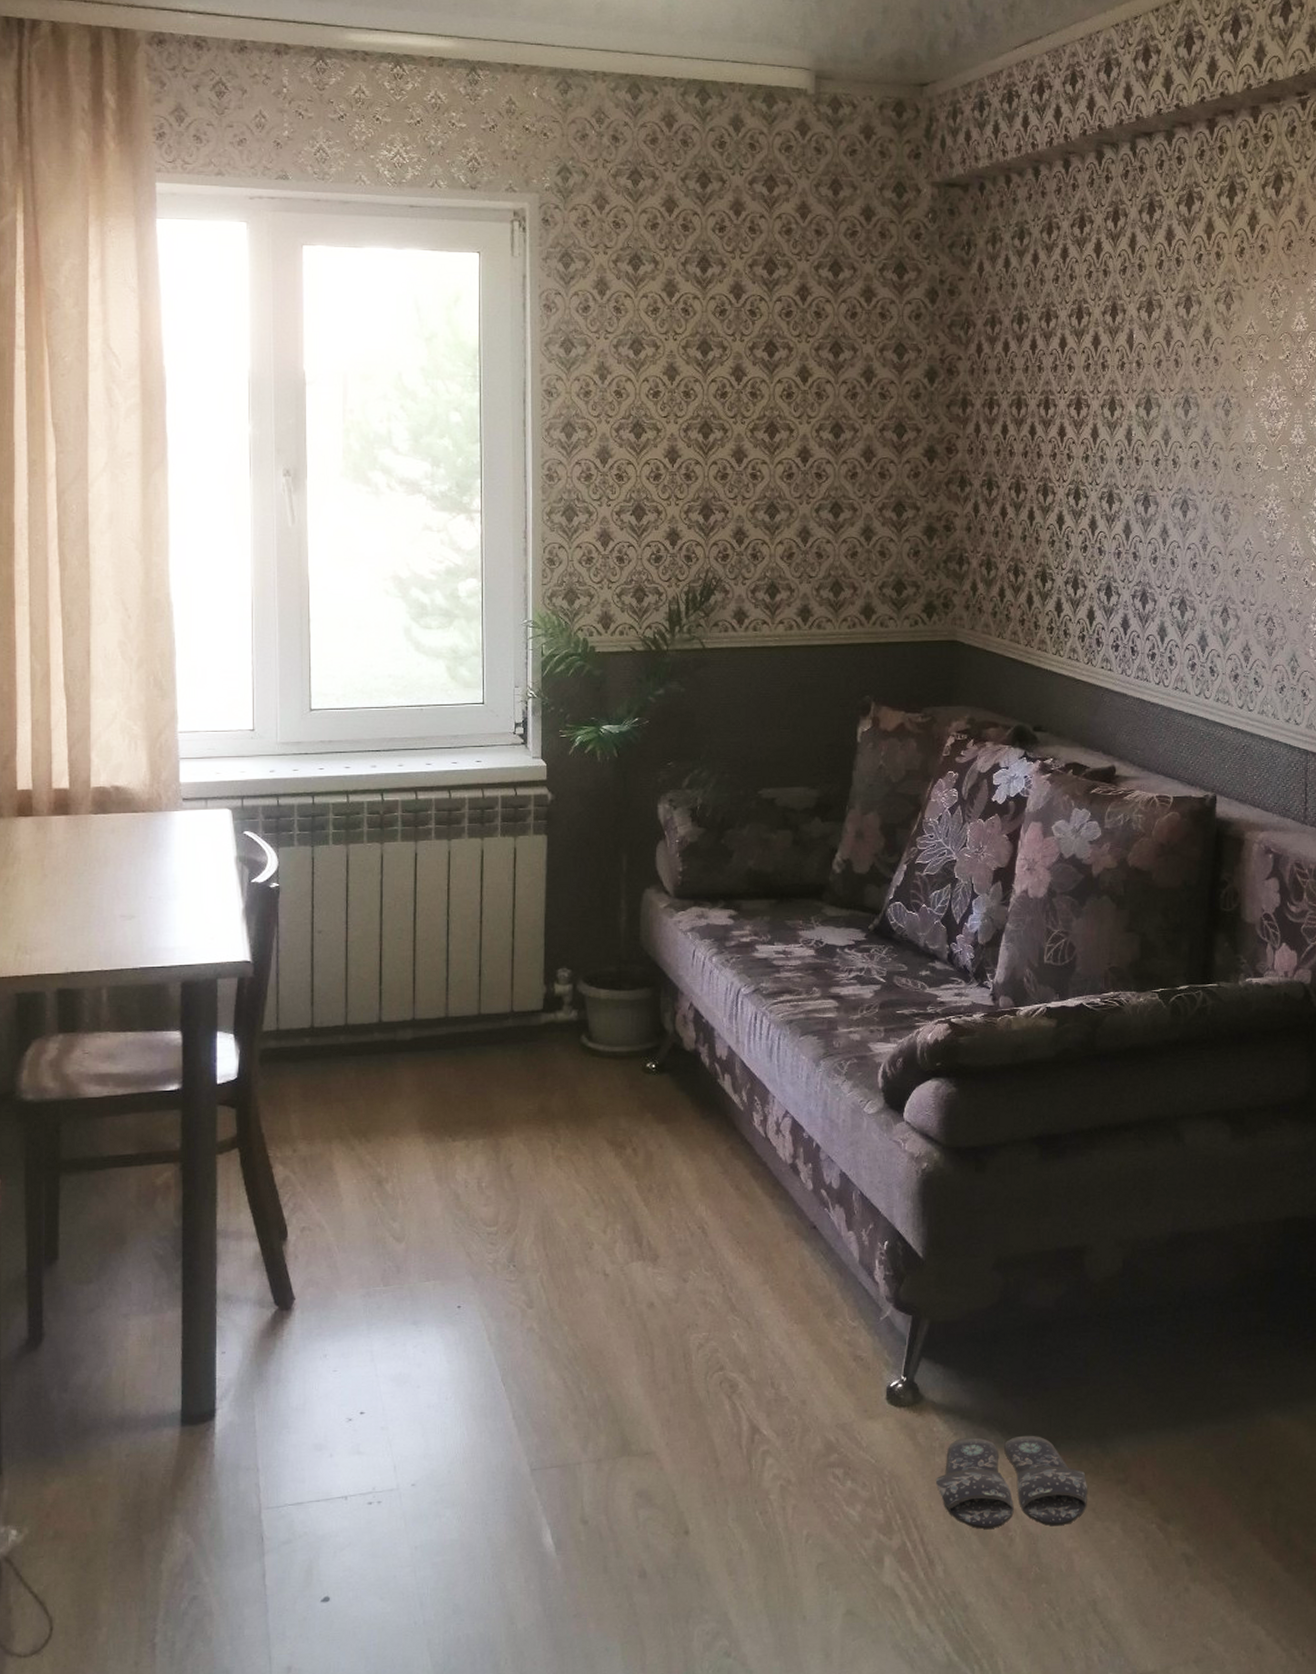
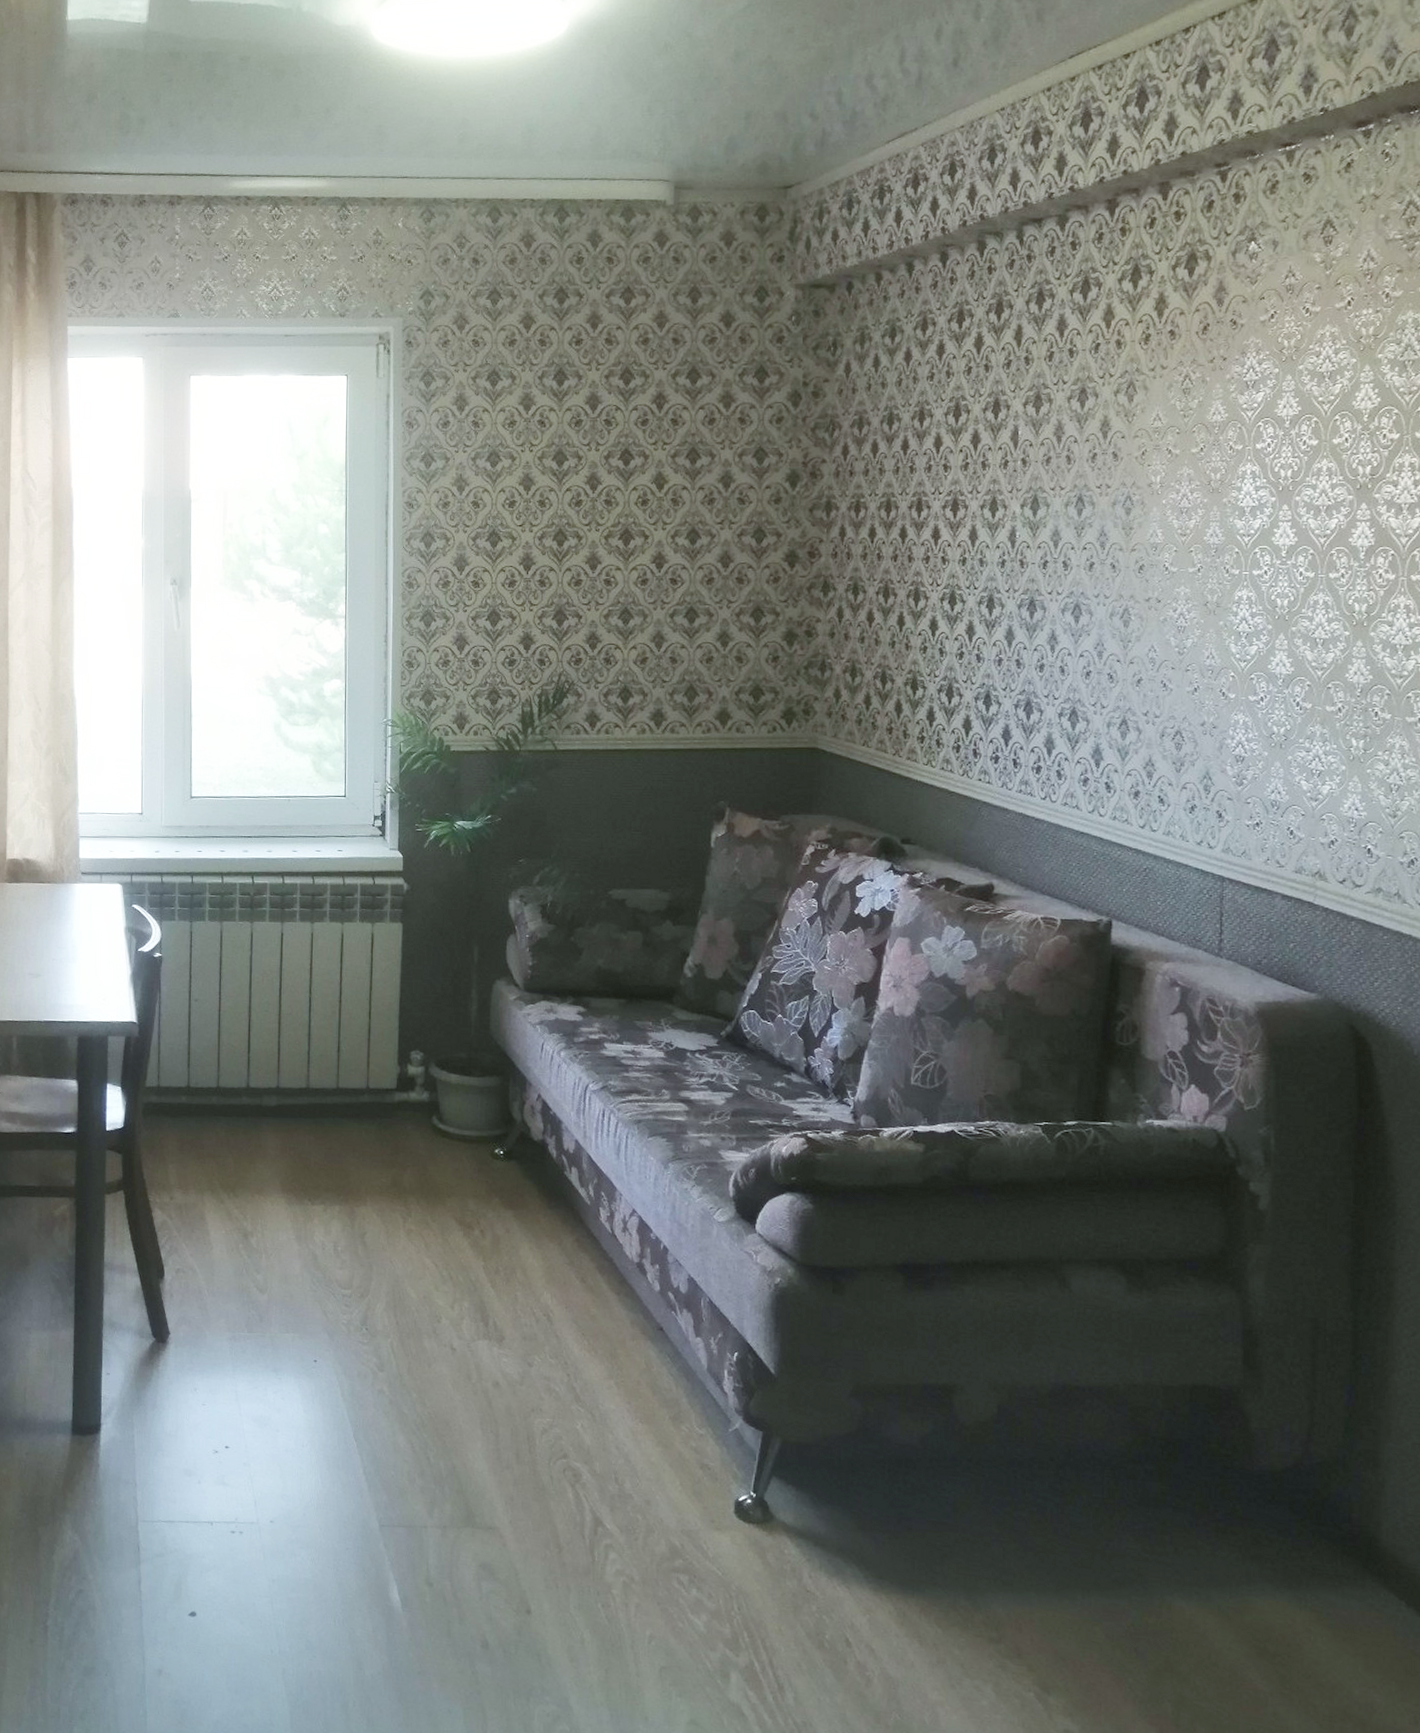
slippers: present [935,1435,1088,1529] -> none [786,1565,956,1676]

